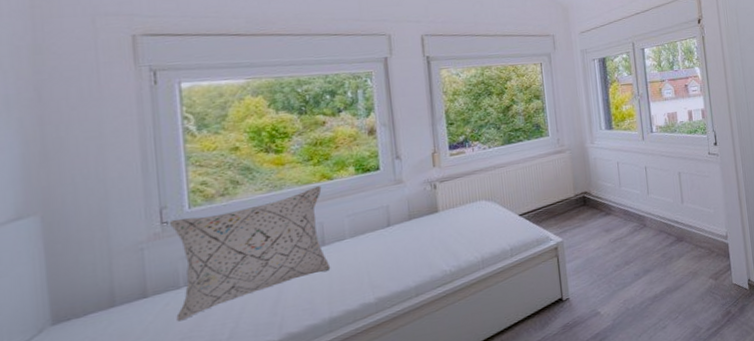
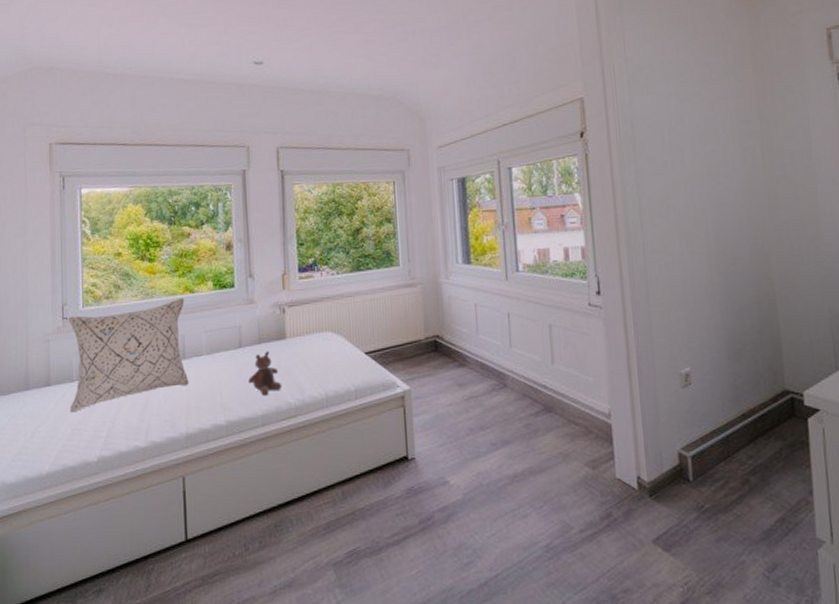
stuffed bear: none [399,226,436,268] -> present [249,351,282,396]

